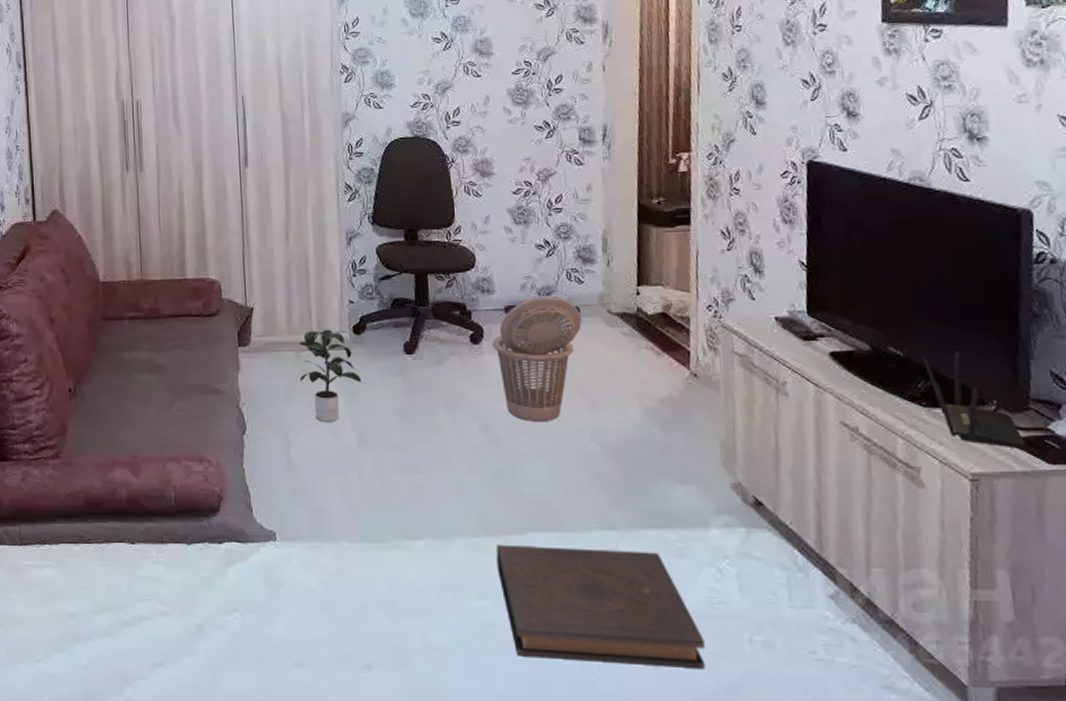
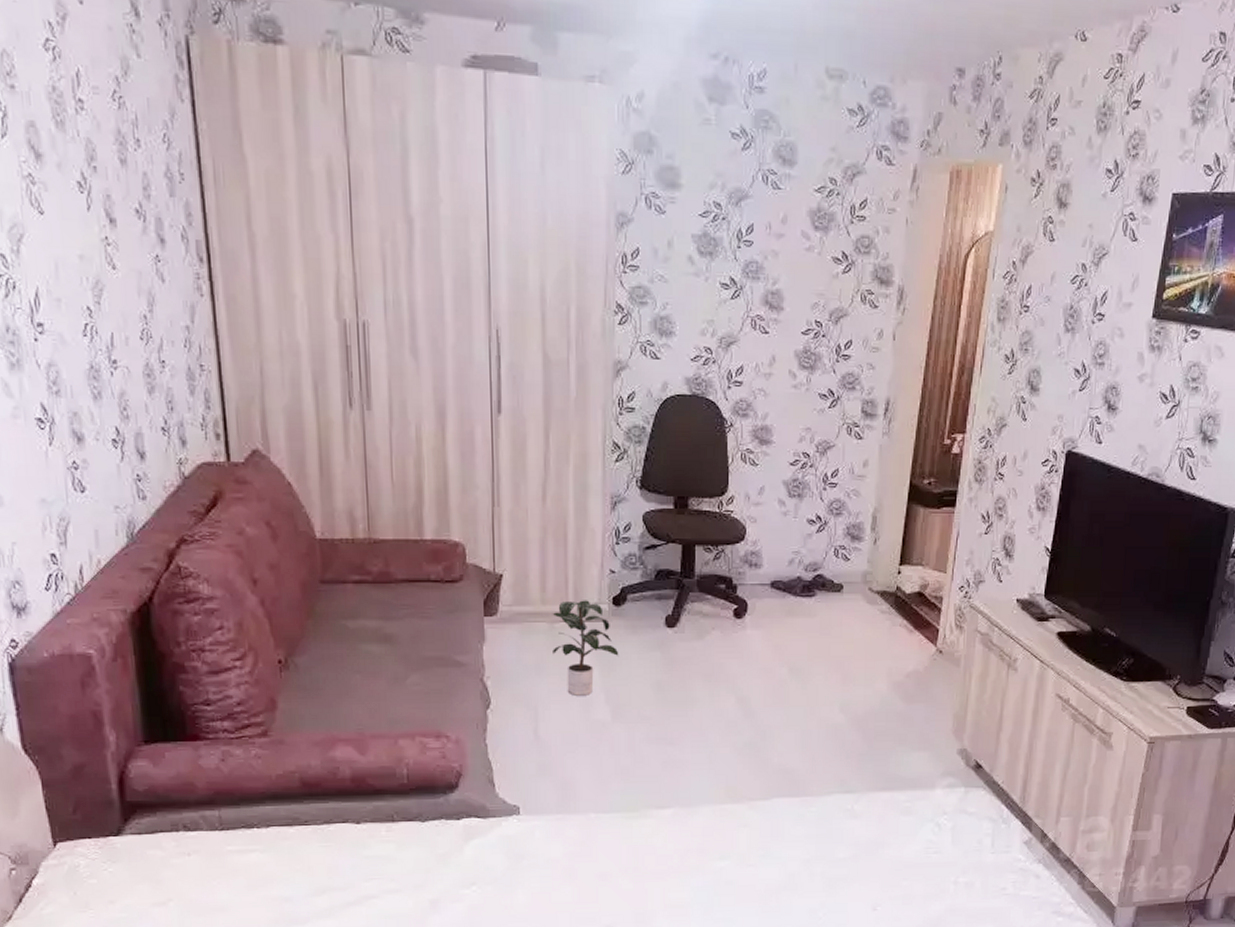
laundry basket: present [491,295,583,421] -> none [754,572,845,694]
book: present [495,544,705,668] -> none [741,809,917,909]
wifi router: present [922,350,1026,449] -> none [1130,632,1195,716]

